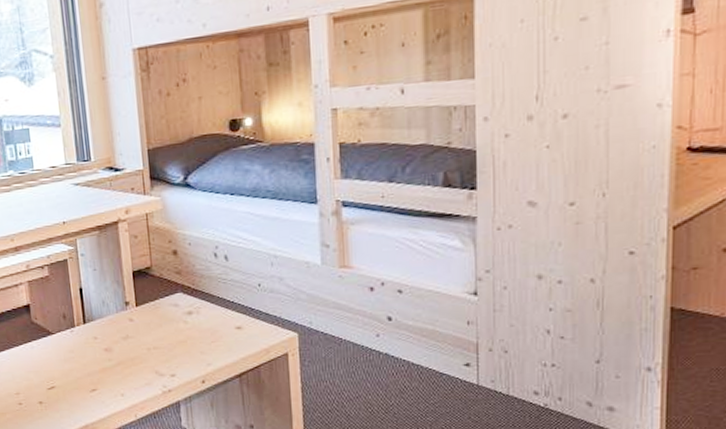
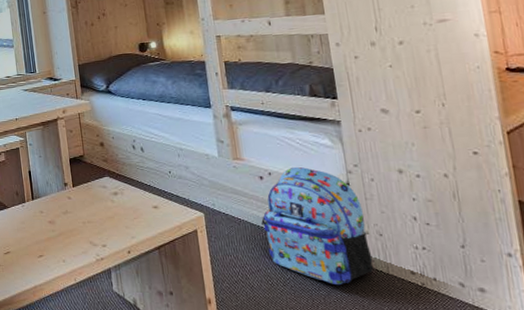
backpack: none [367,275,493,409] -> present [261,167,374,284]

